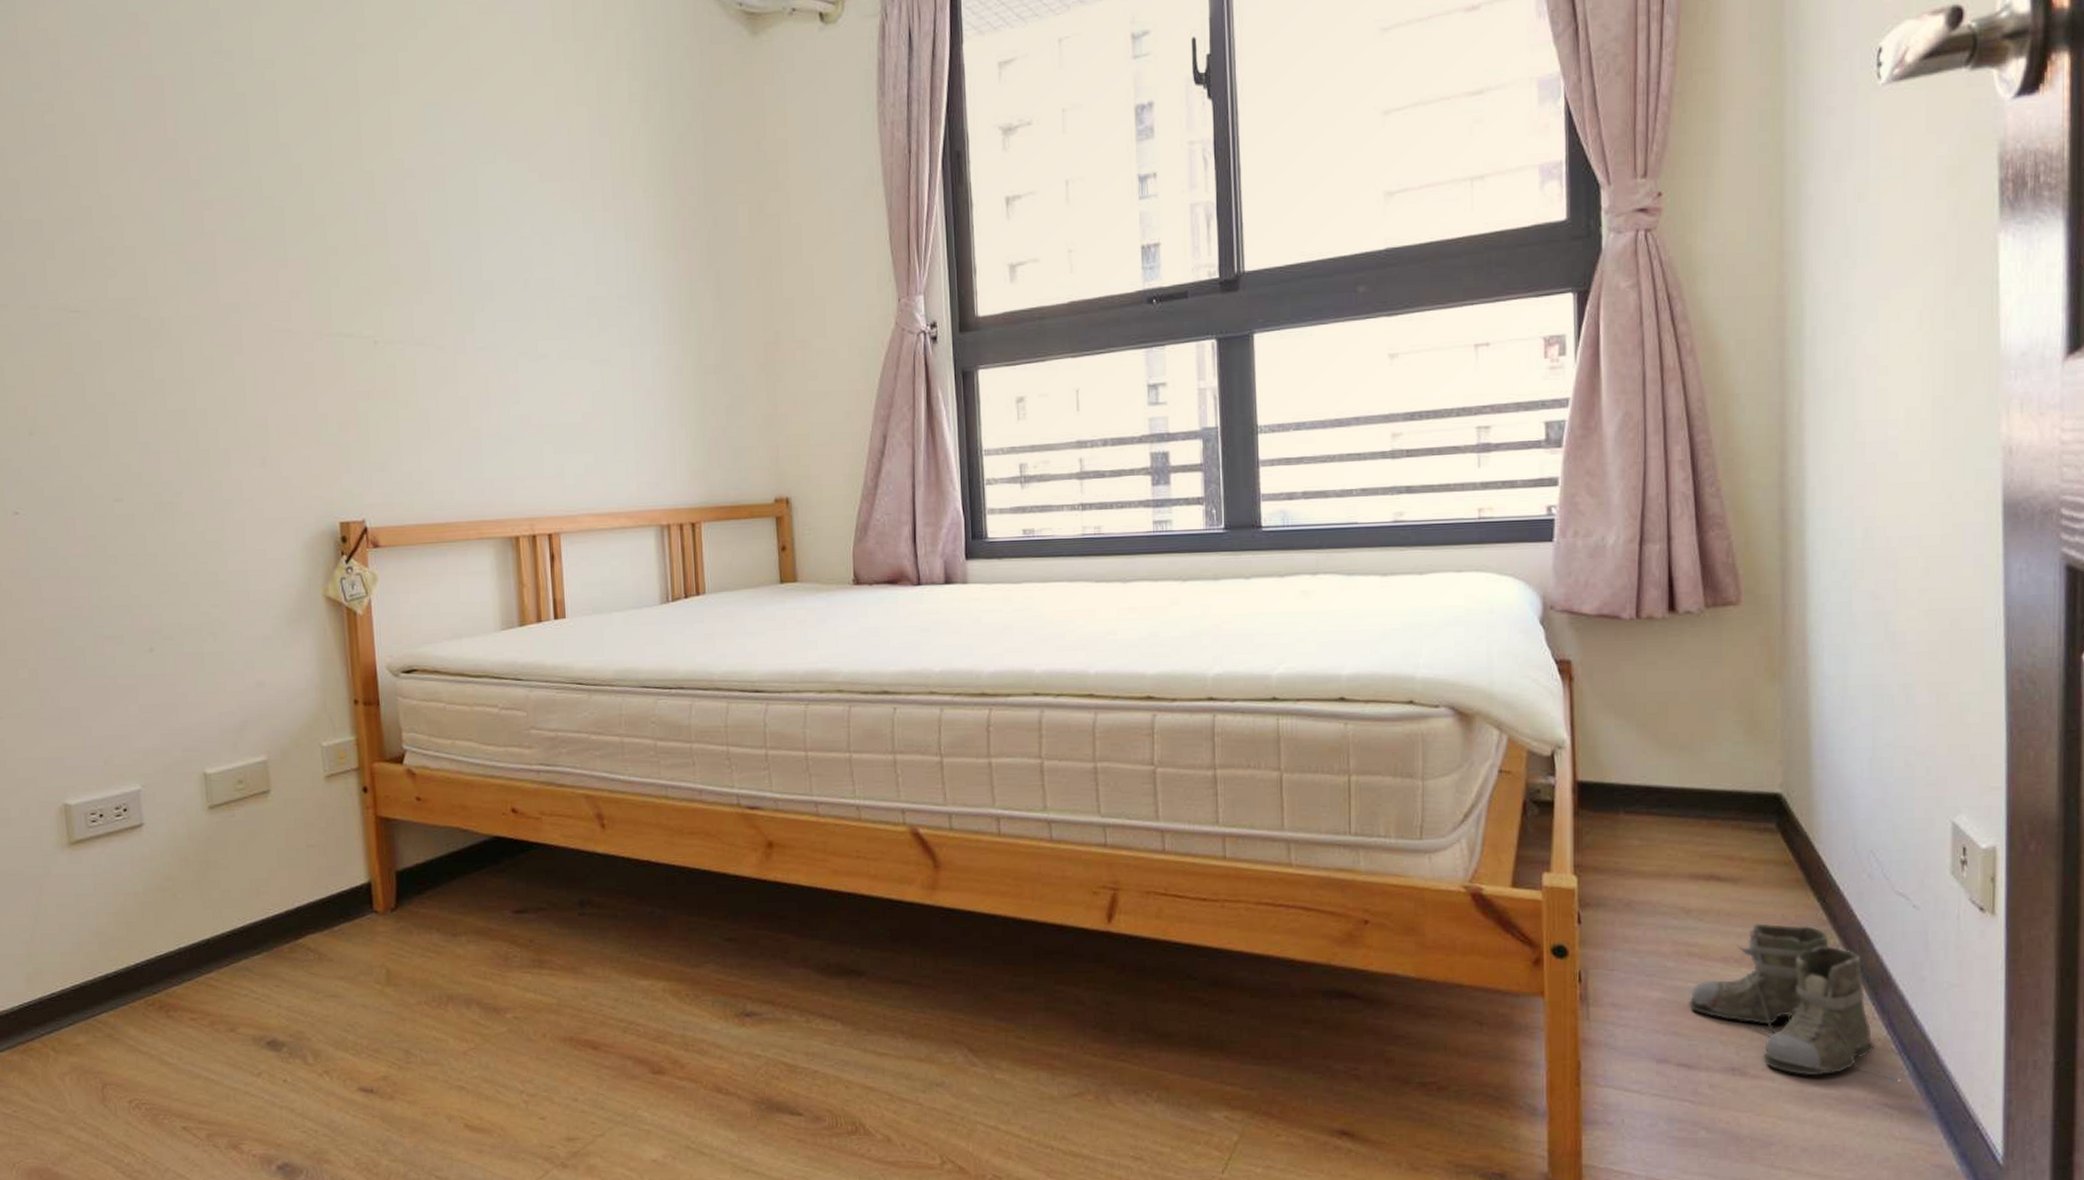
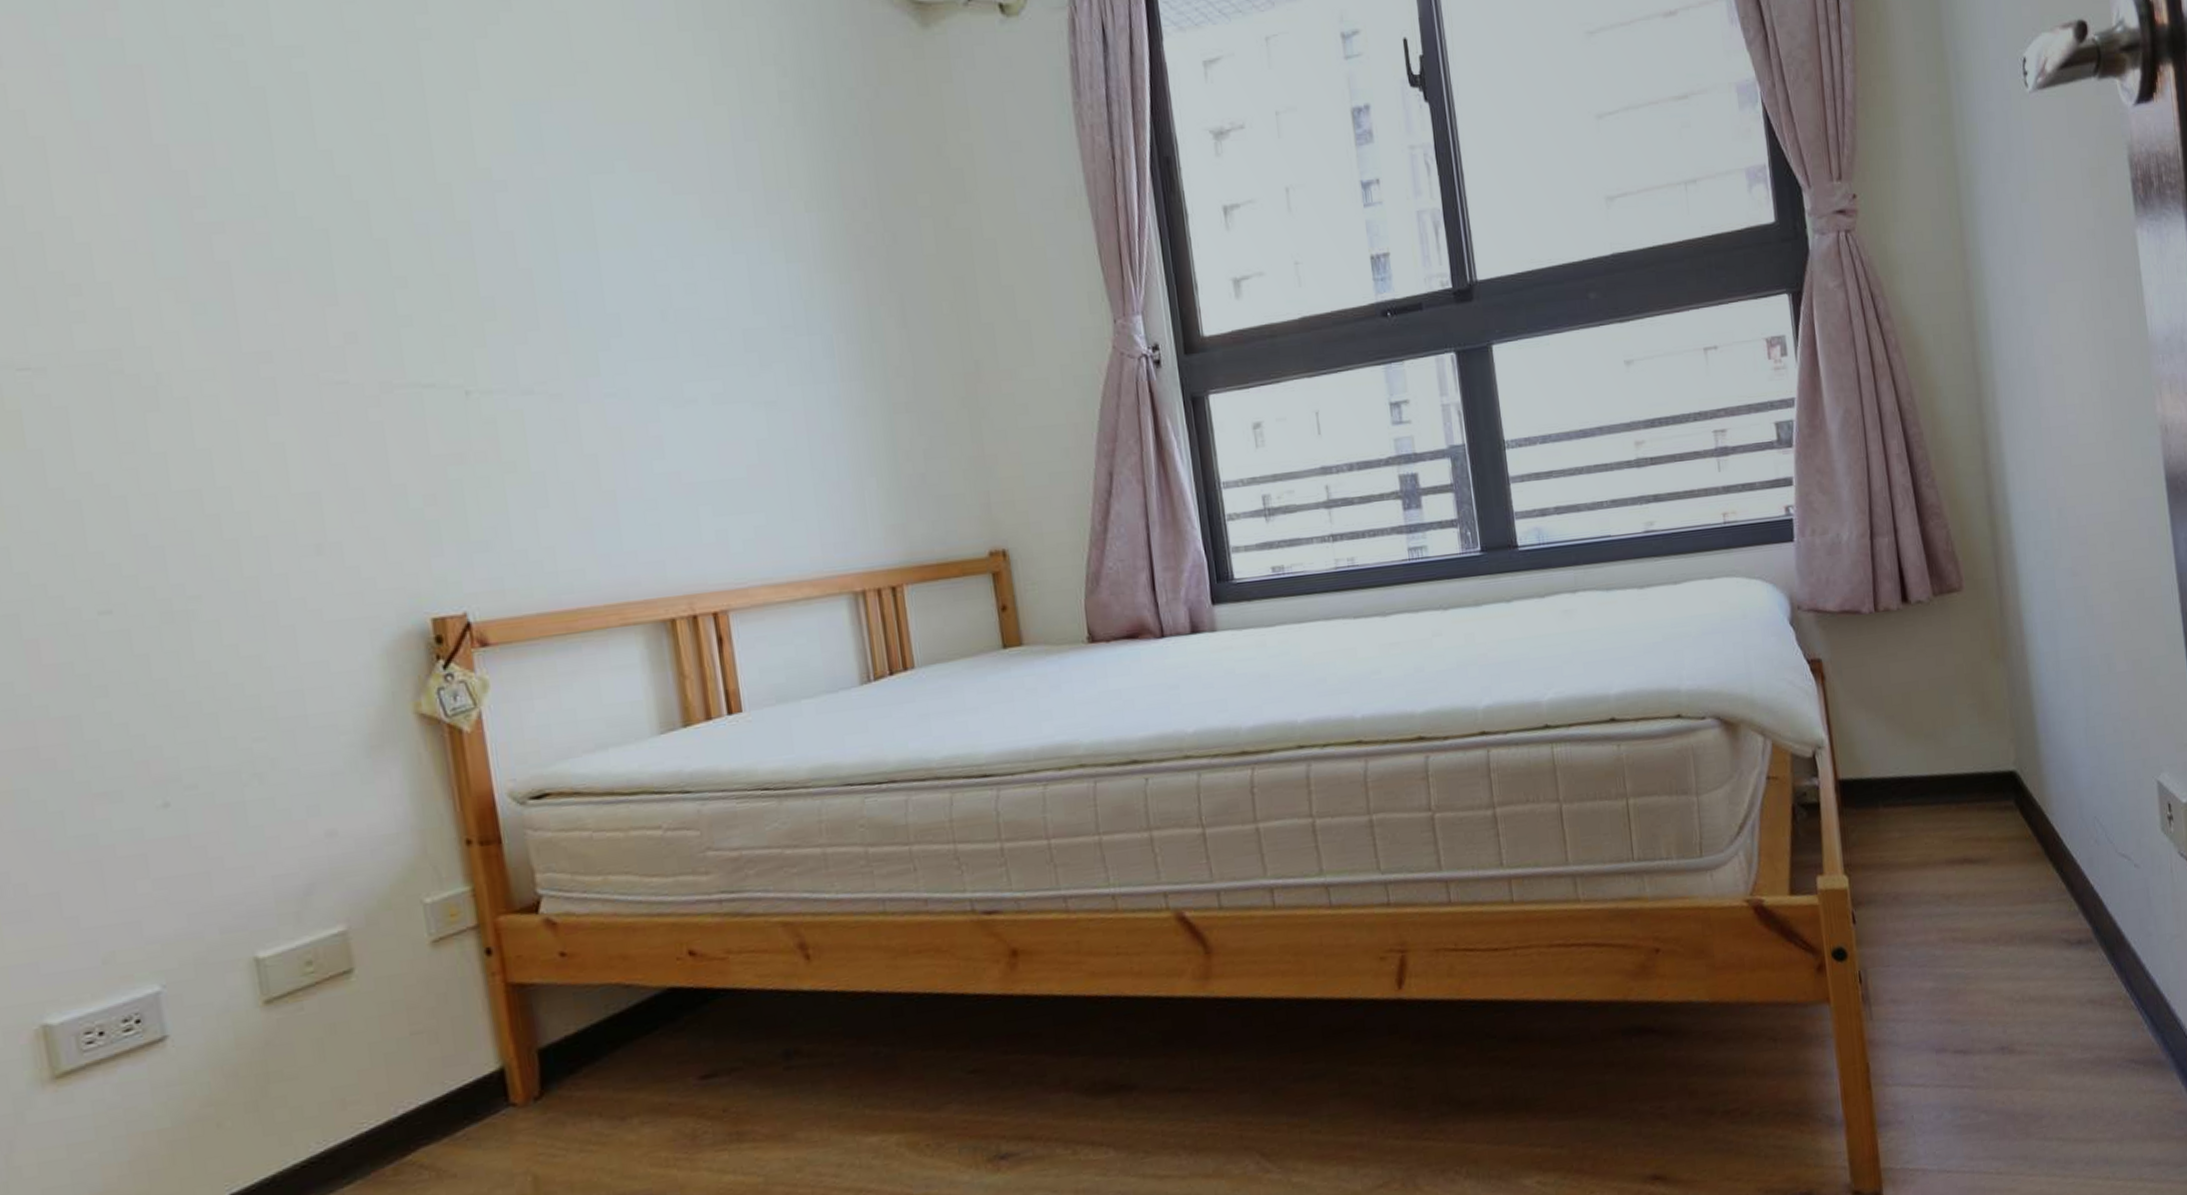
boots: present [1689,923,1898,1081] -> none [1958,896,2140,1045]

